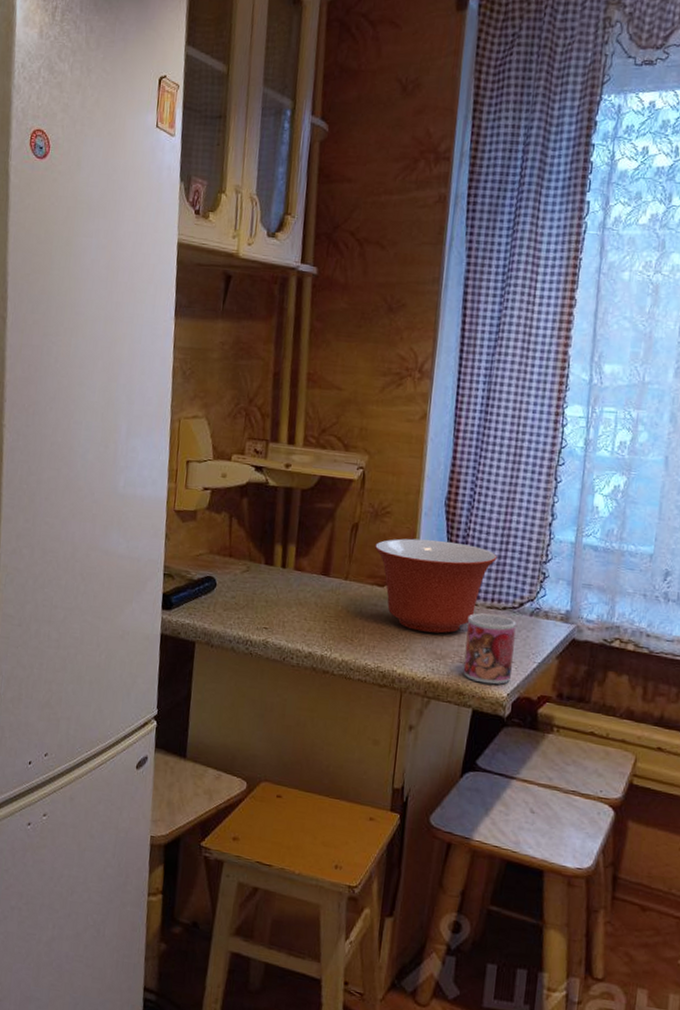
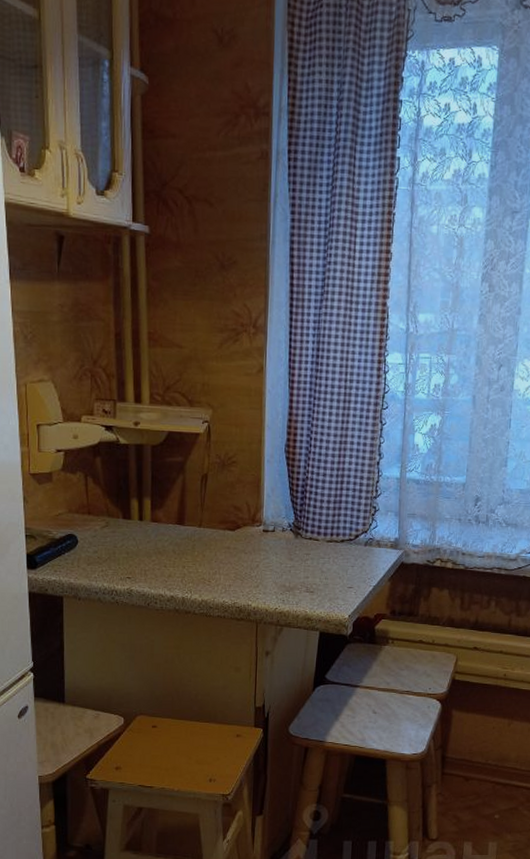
mixing bowl: present [375,538,497,634] -> none [224,484,334,568]
mug: present [463,613,516,685] -> none [310,547,353,609]

